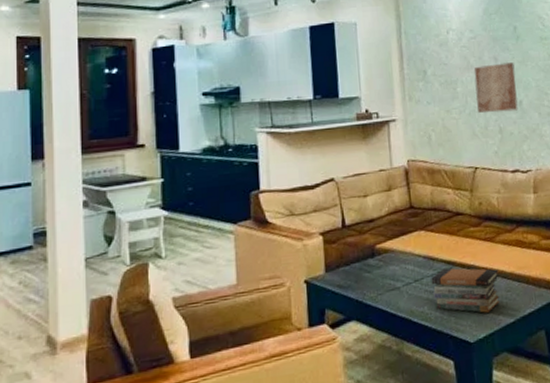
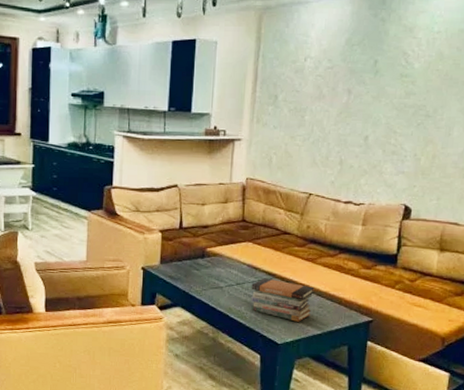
wall art: present [474,61,518,114] -> none [322,95,368,145]

